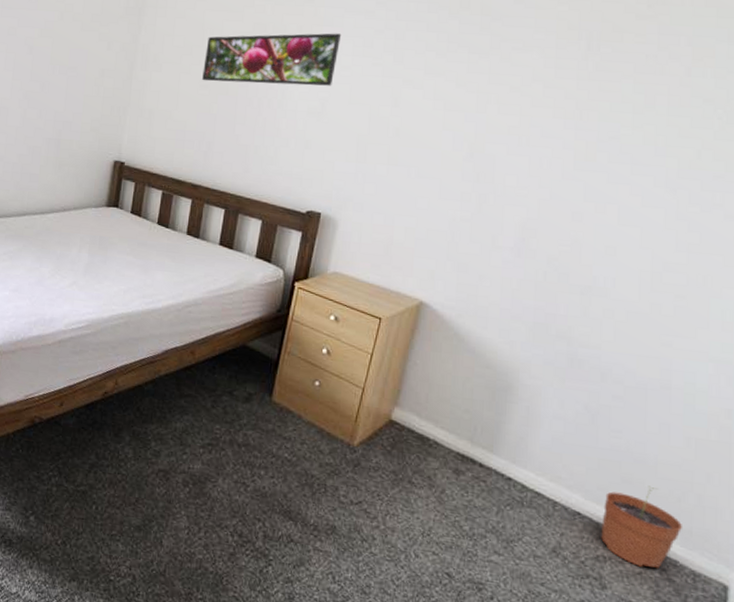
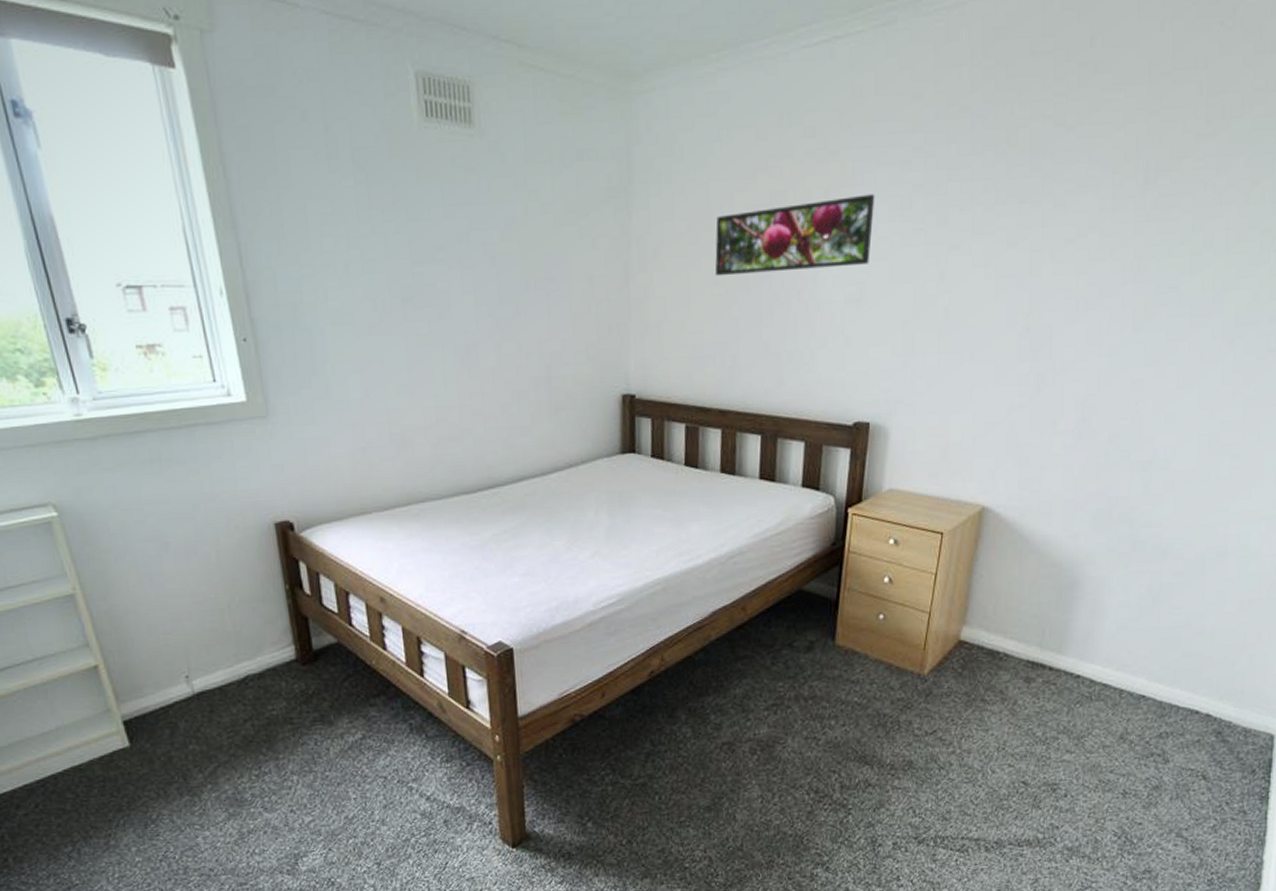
plant pot: present [601,485,682,569] -> none [1164,655,1235,735]

